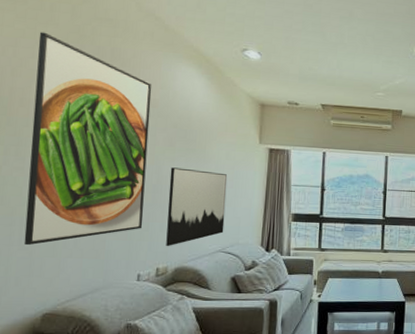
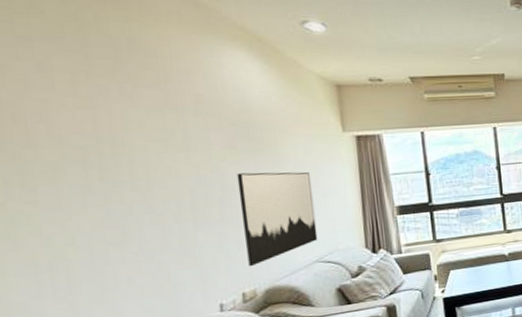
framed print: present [23,32,152,246] -> none [19,24,215,295]

